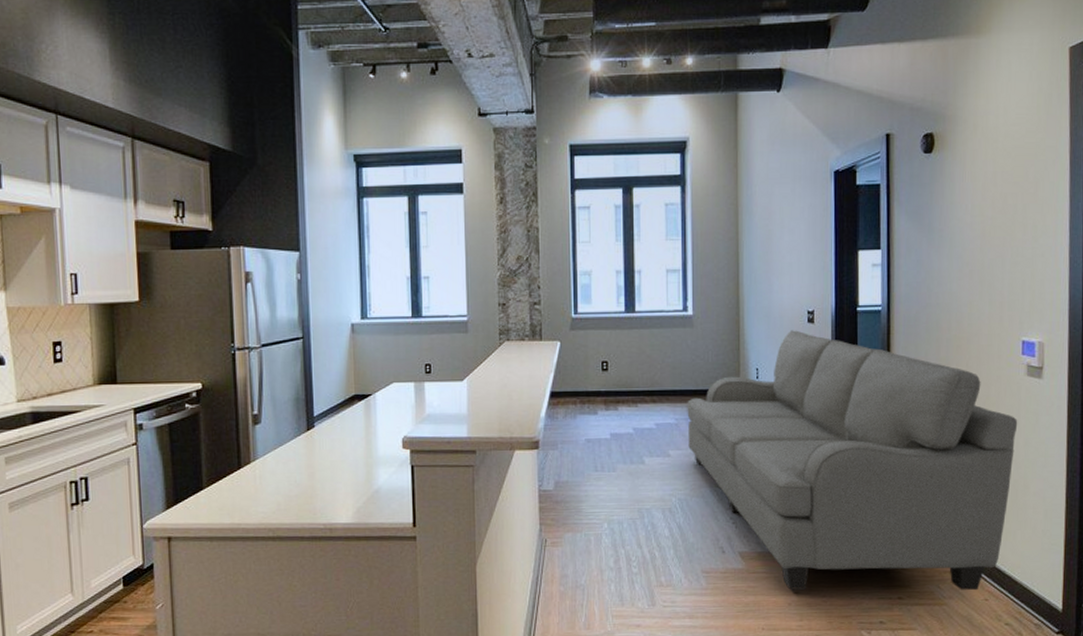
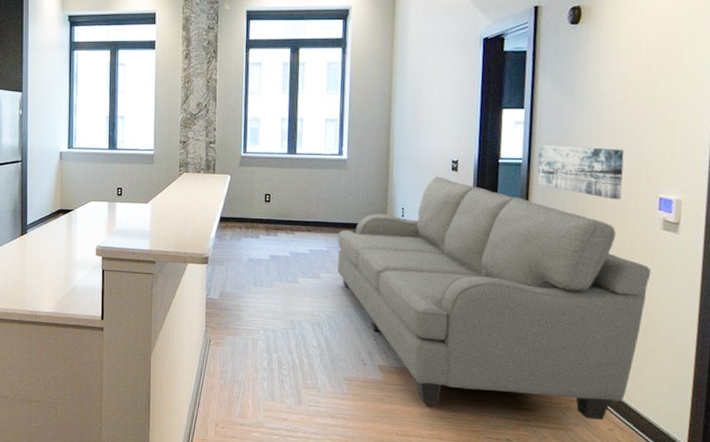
wall art: none [897,288,985,346] -> present [537,144,625,200]

